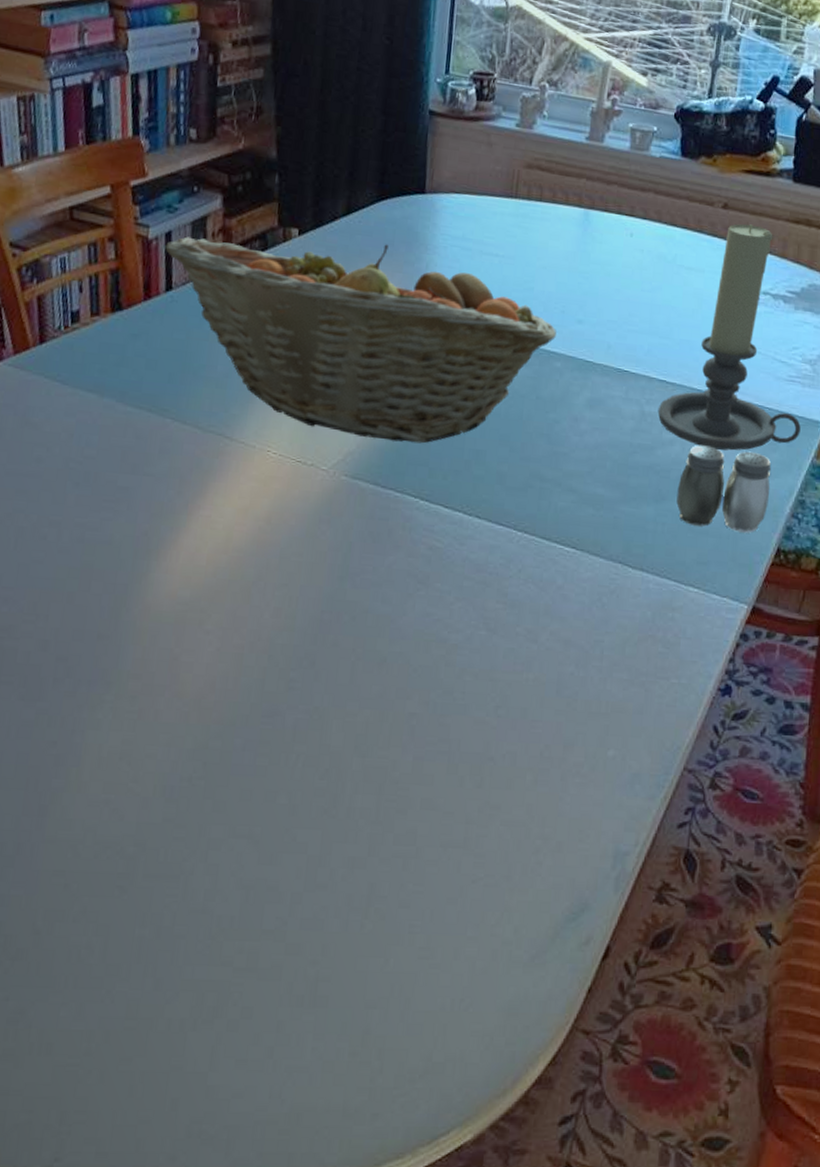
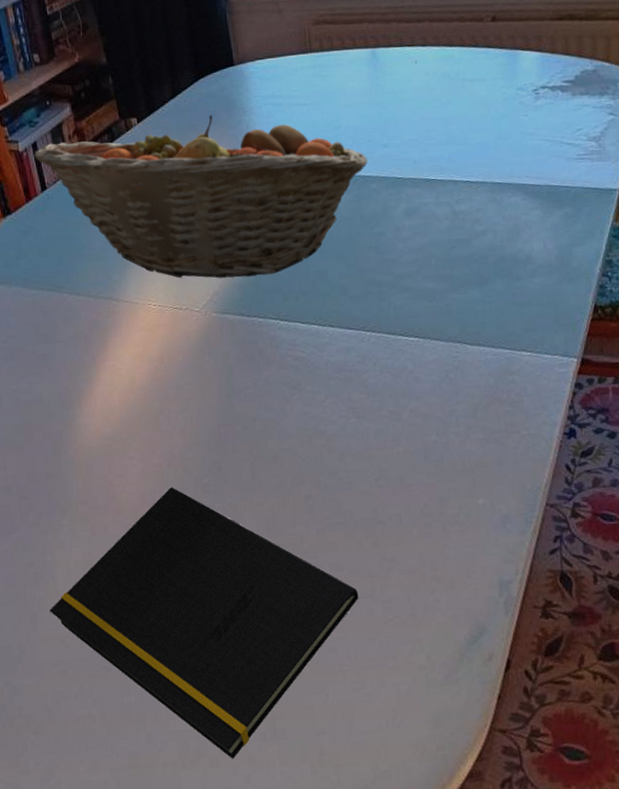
notepad: none [65,676,449,1025] -> present [50,487,359,759]
candle holder: present [657,223,801,451] -> none [467,30,597,231]
salt and pepper shaker: present [676,445,771,533] -> none [496,226,580,300]

